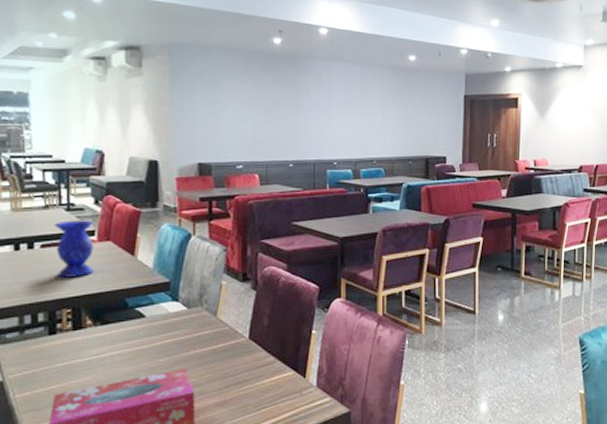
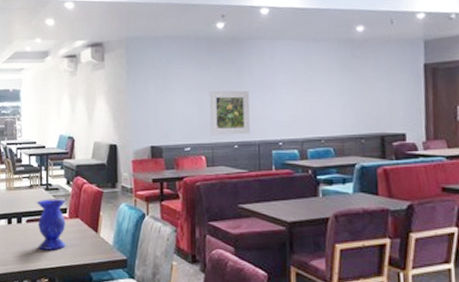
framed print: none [265,107,306,154] -> present [210,90,250,135]

